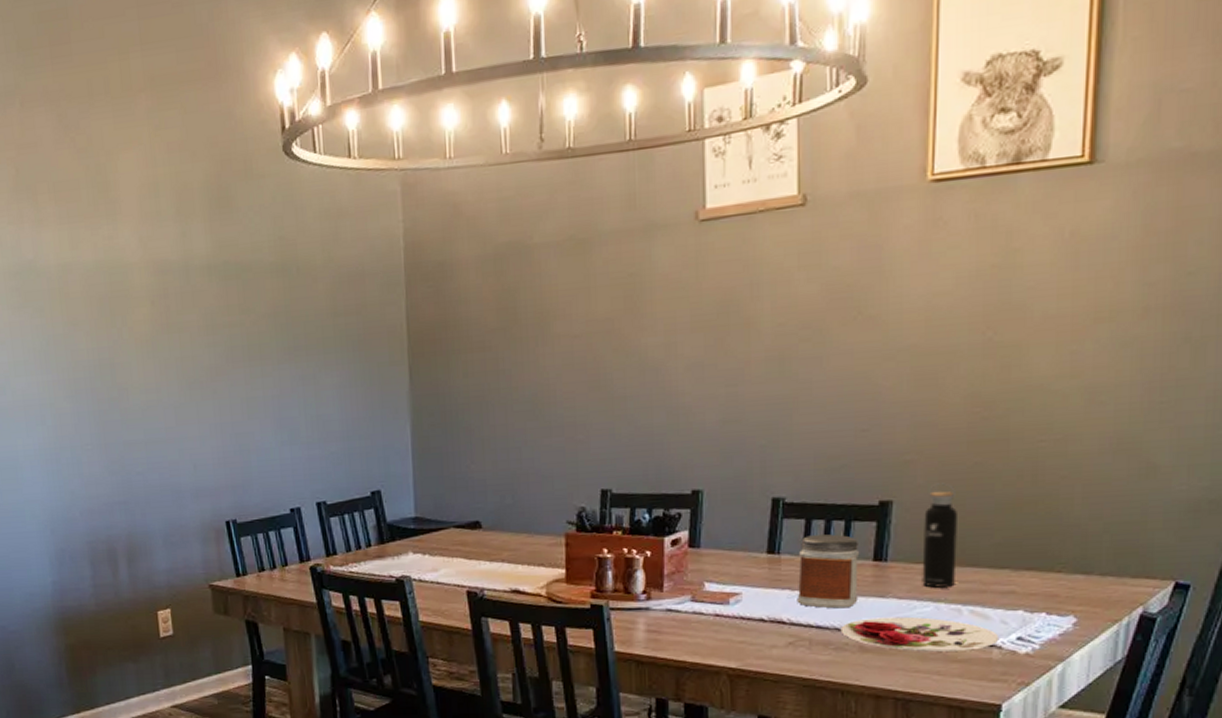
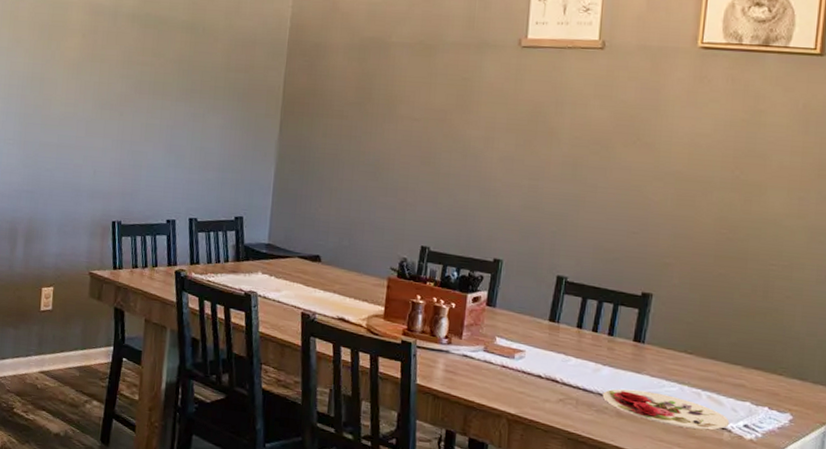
jar: present [797,534,860,609] -> none [569,311,623,378]
water bottle: present [922,482,957,588] -> none [671,285,703,373]

